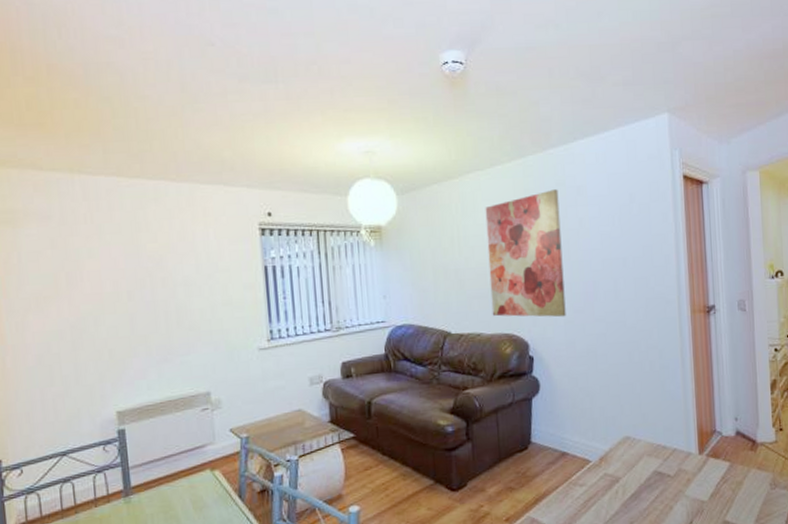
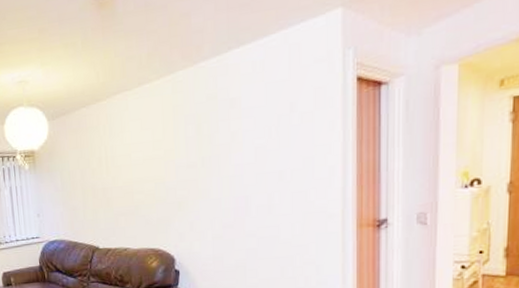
wall art: present [485,189,566,318] -> none [132,103,214,233]

